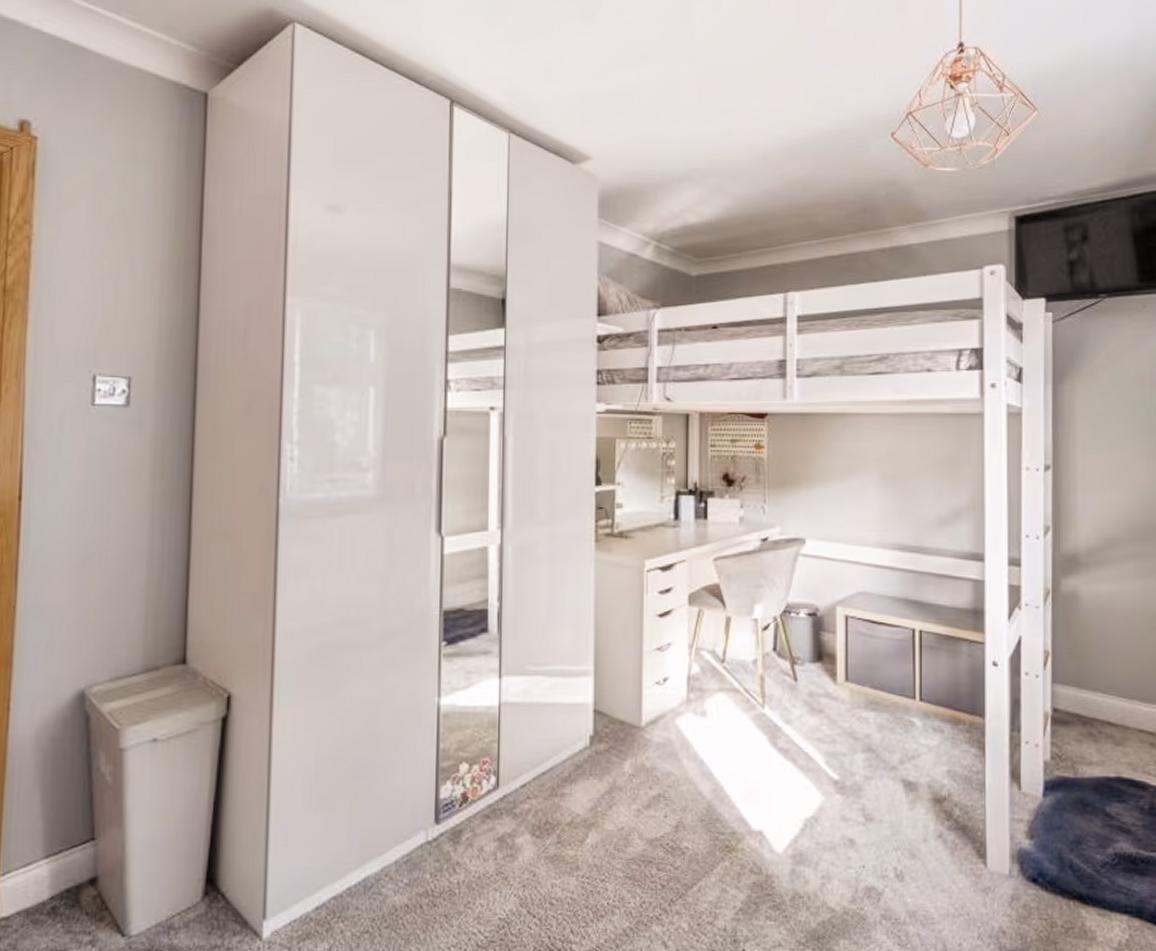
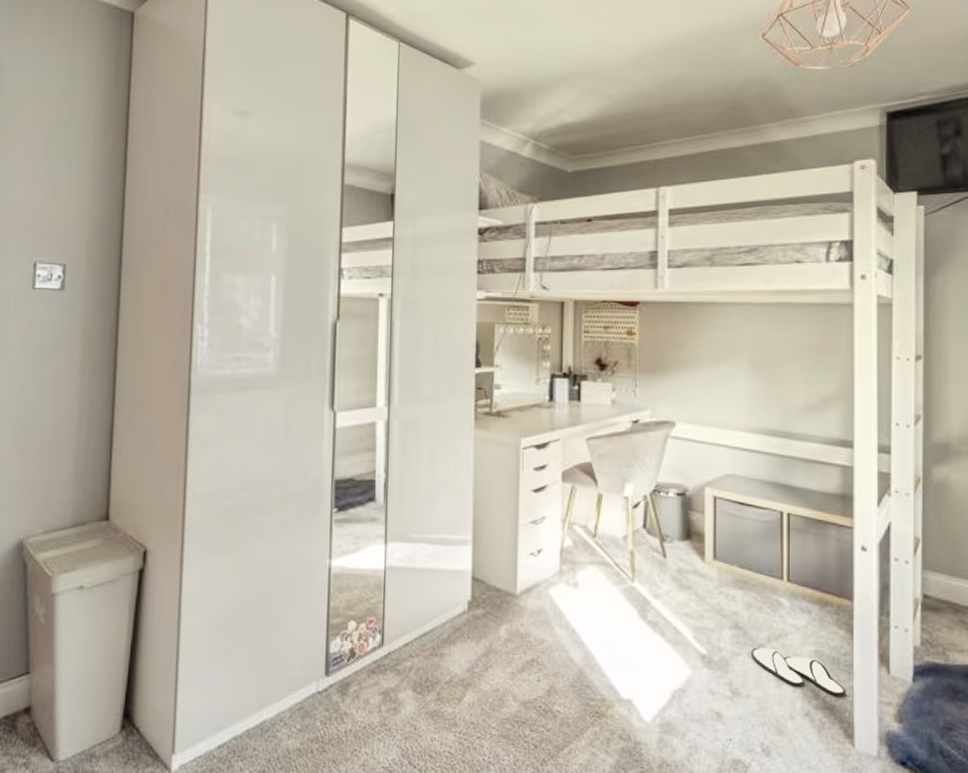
slippers: none [884,770,979,816] -> present [751,647,847,696]

